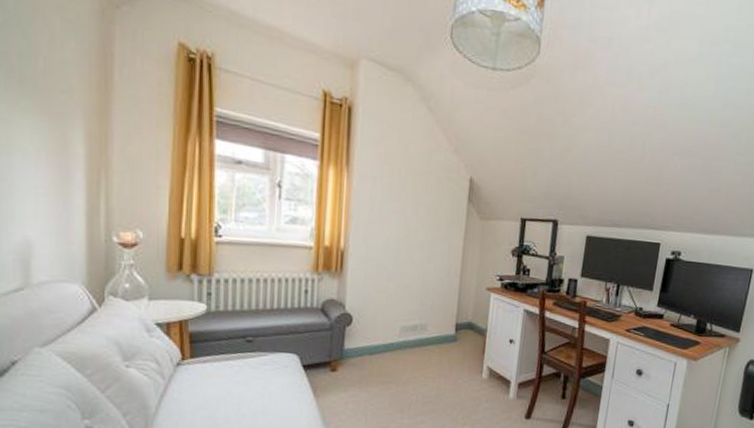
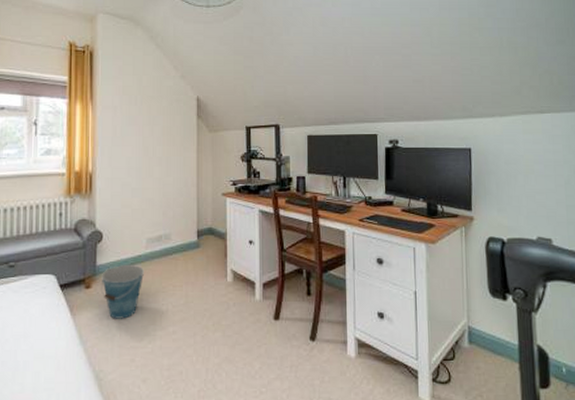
bucket: none [347,351,395,405] -> present [100,265,144,319]

